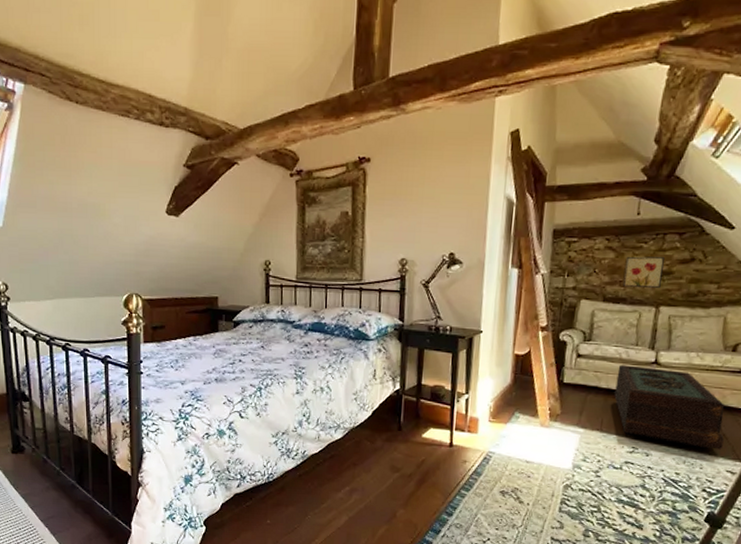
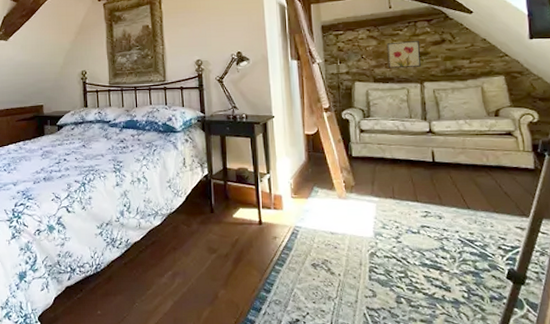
coffee table: present [614,365,725,450] -> none [398,136,507,208]

